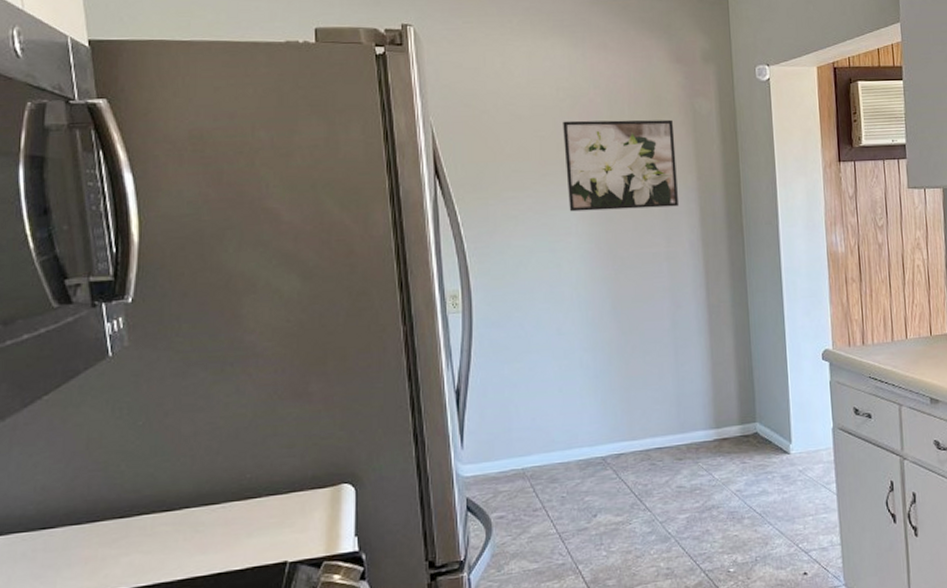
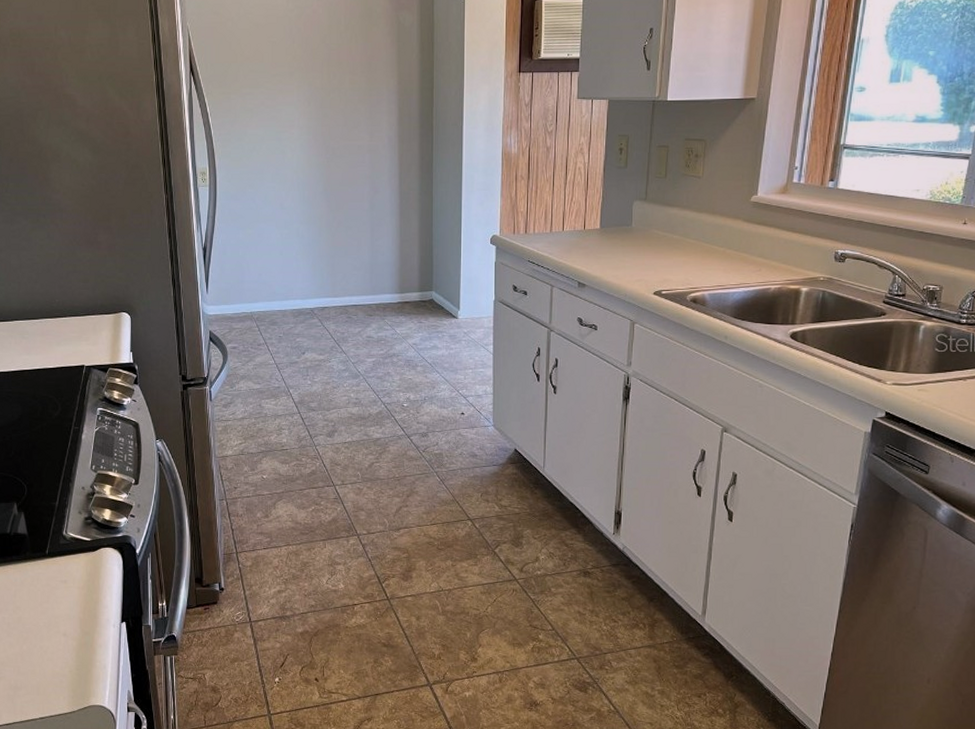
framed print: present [563,119,680,212] -> none [291,29,382,107]

